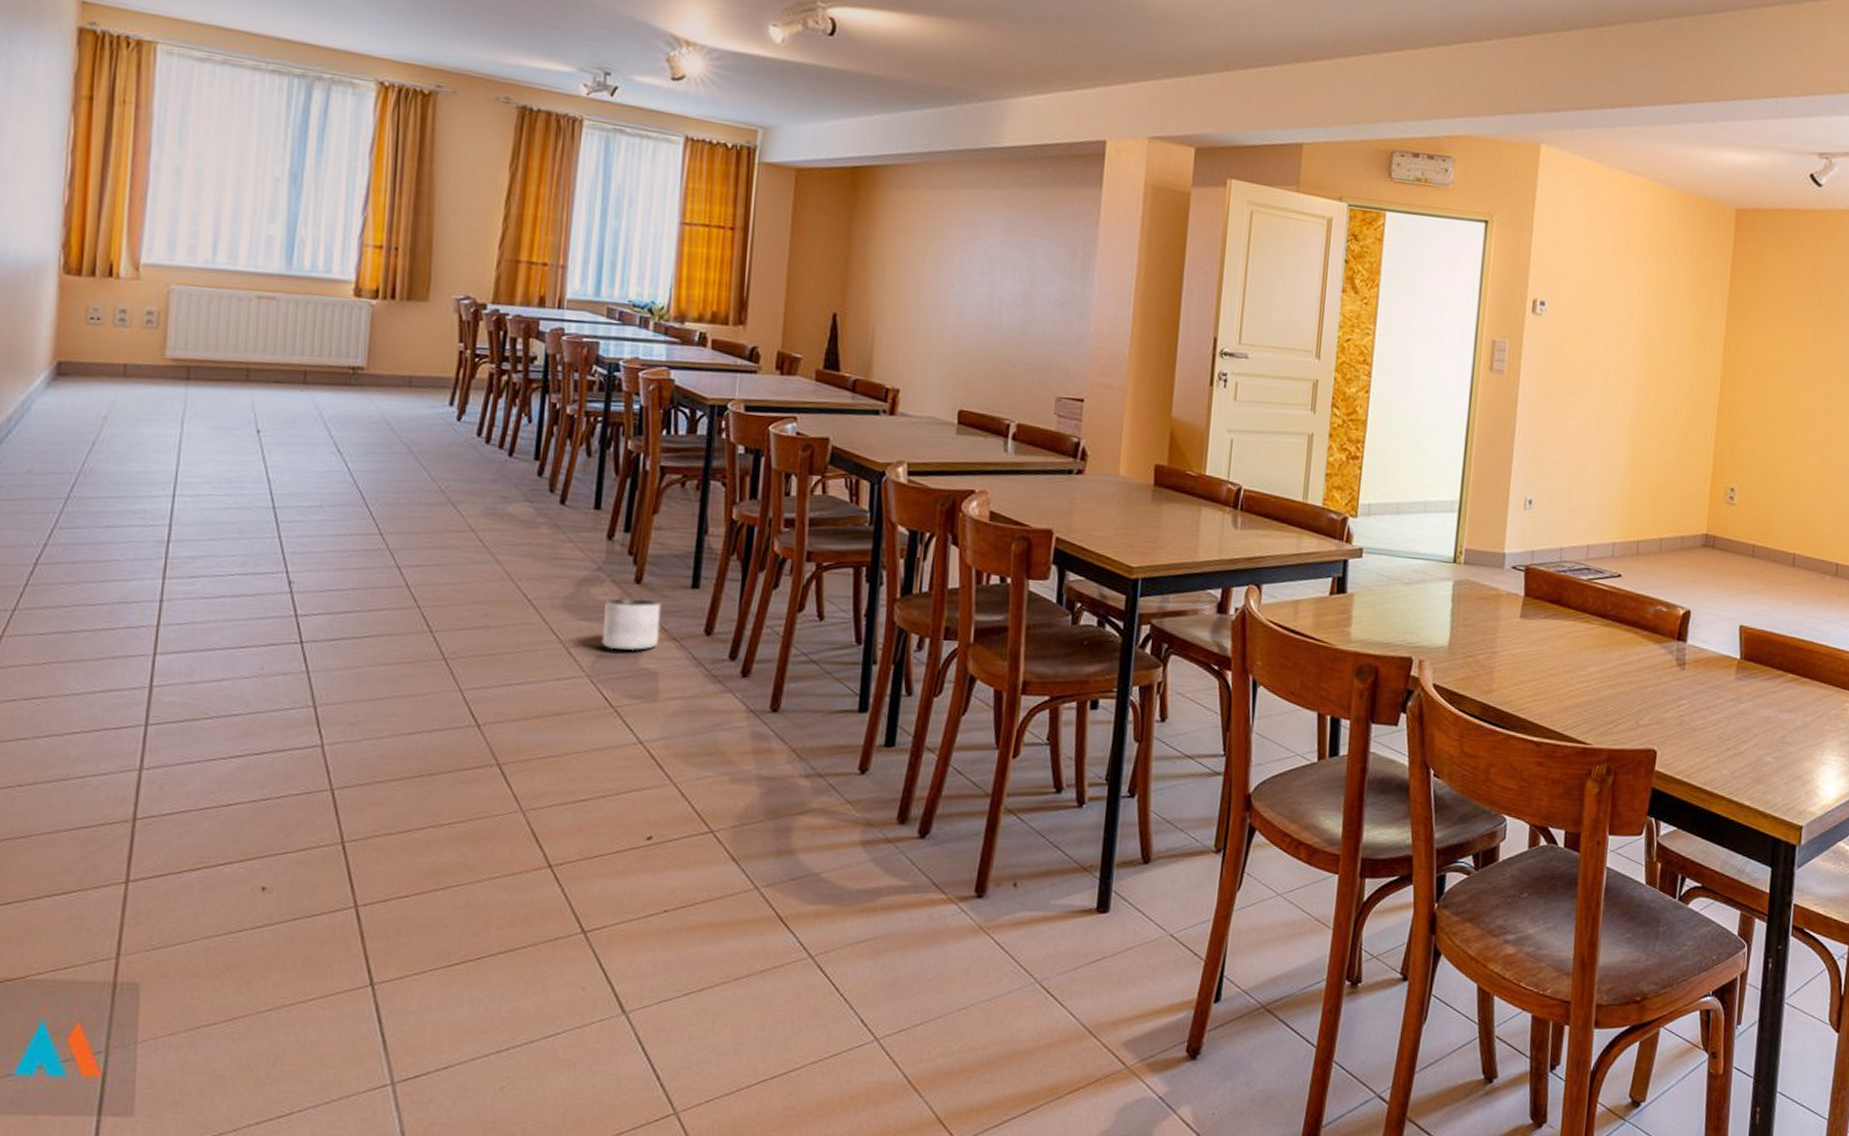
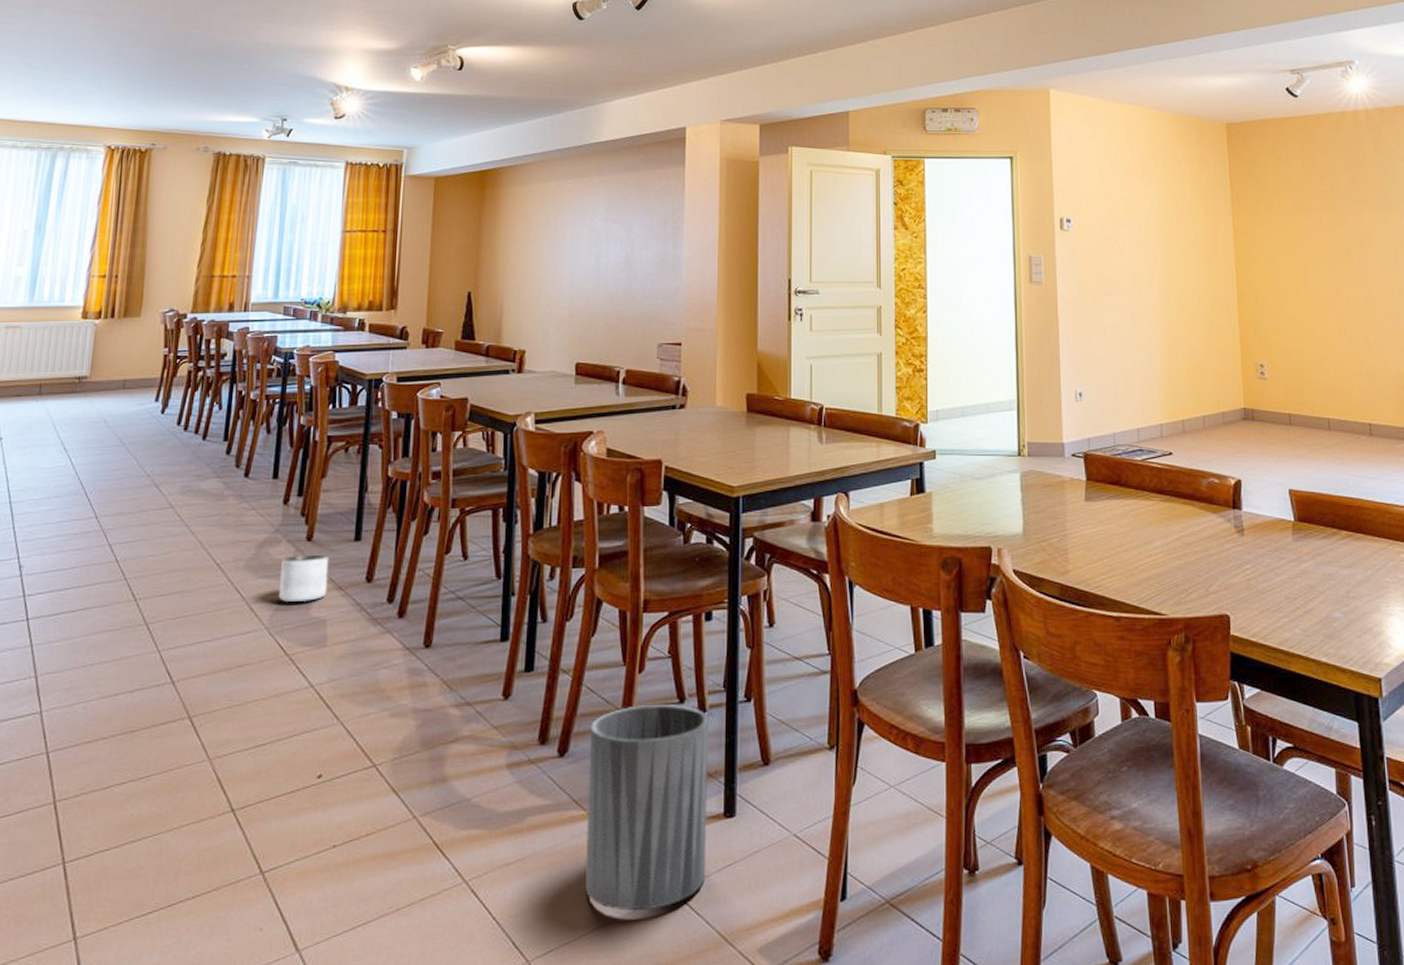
trash can: none [941,791,1087,998] -> present [584,704,709,911]

